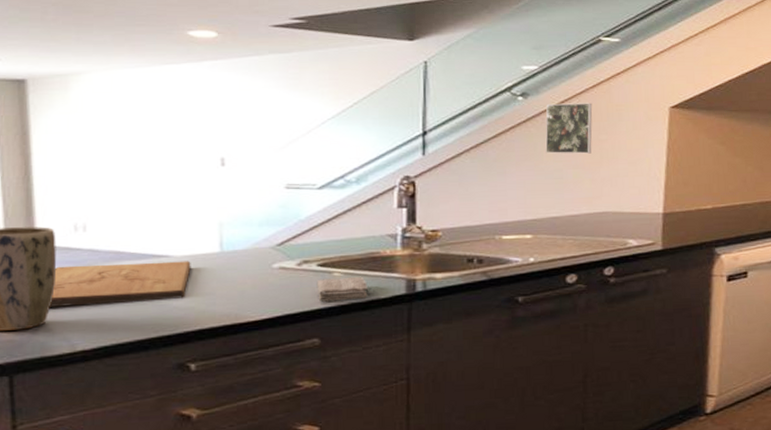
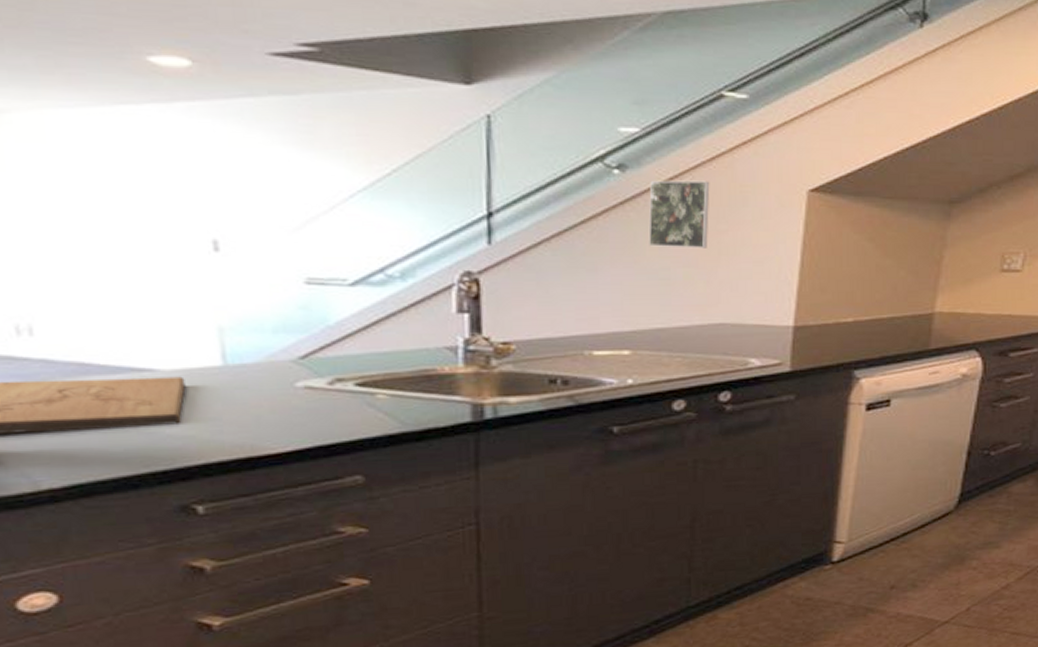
washcloth: present [317,276,368,302] -> none [355,399,423,430]

